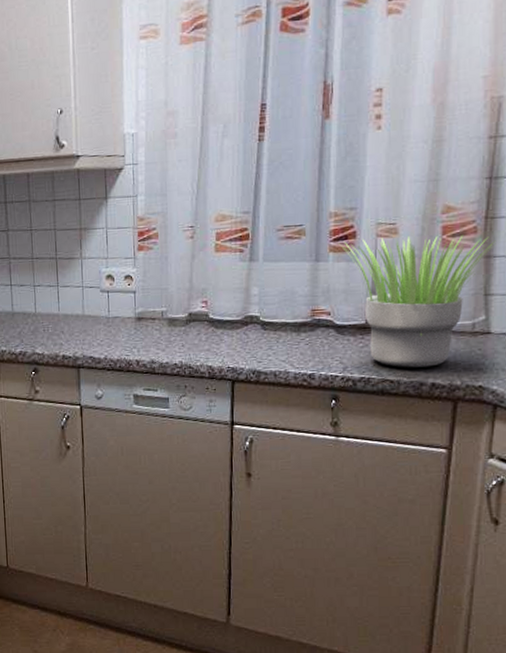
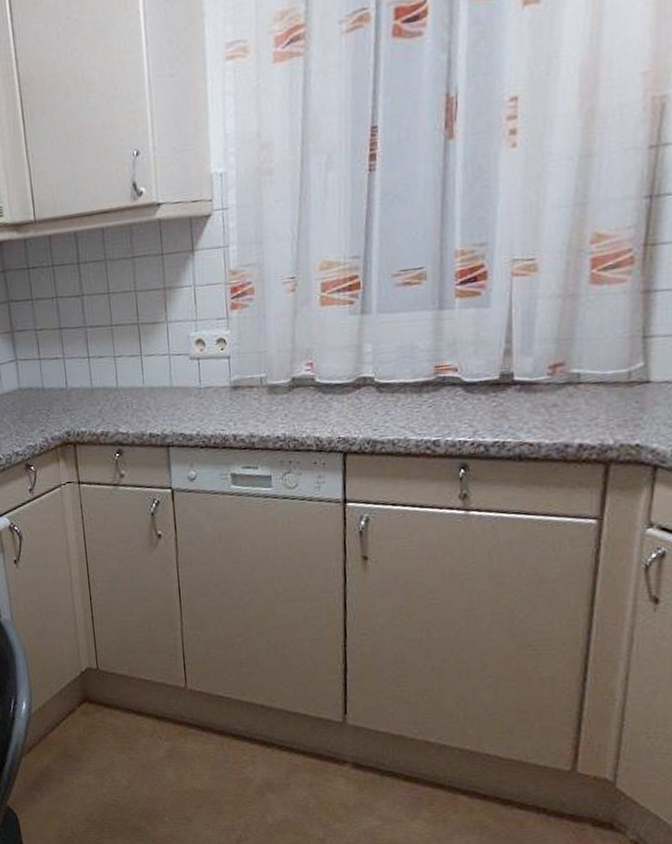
potted plant: present [338,234,496,368] -> none [466,267,657,428]

